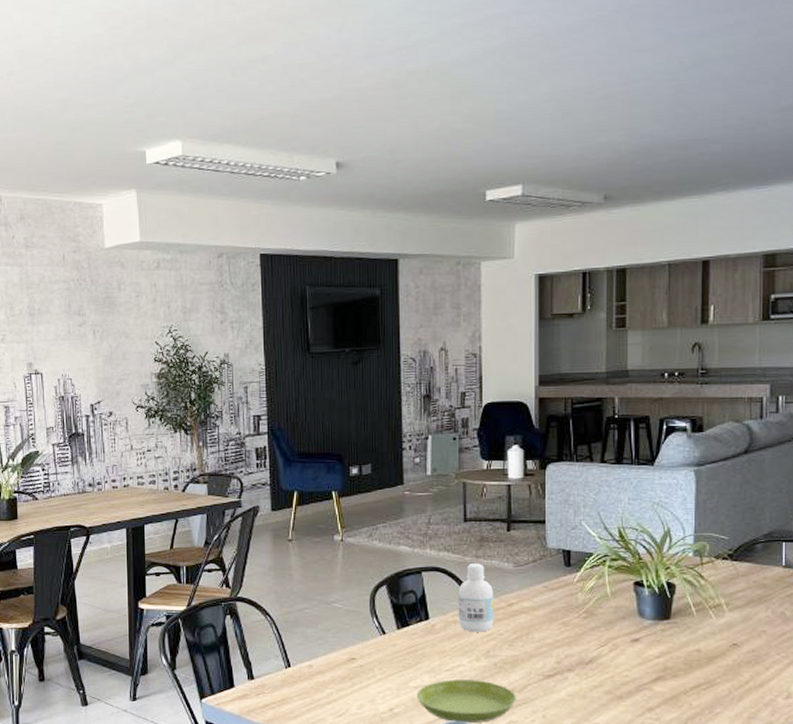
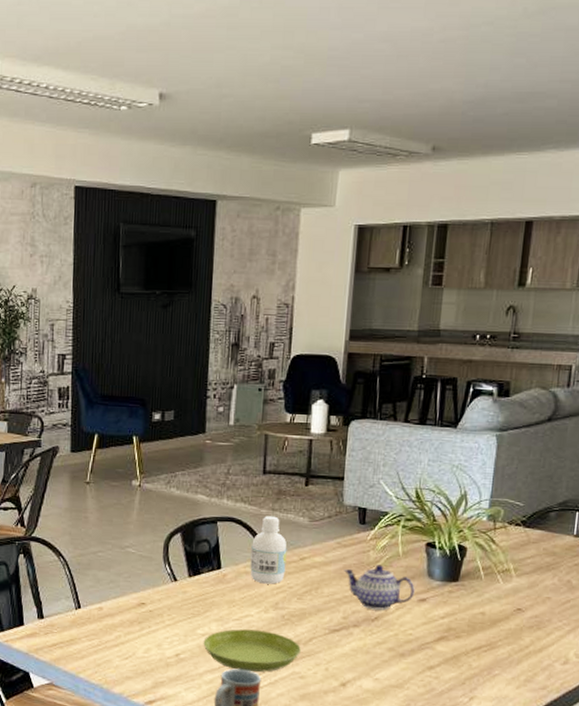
teapot: none [553,607,627,653] -> present [343,565,415,610]

